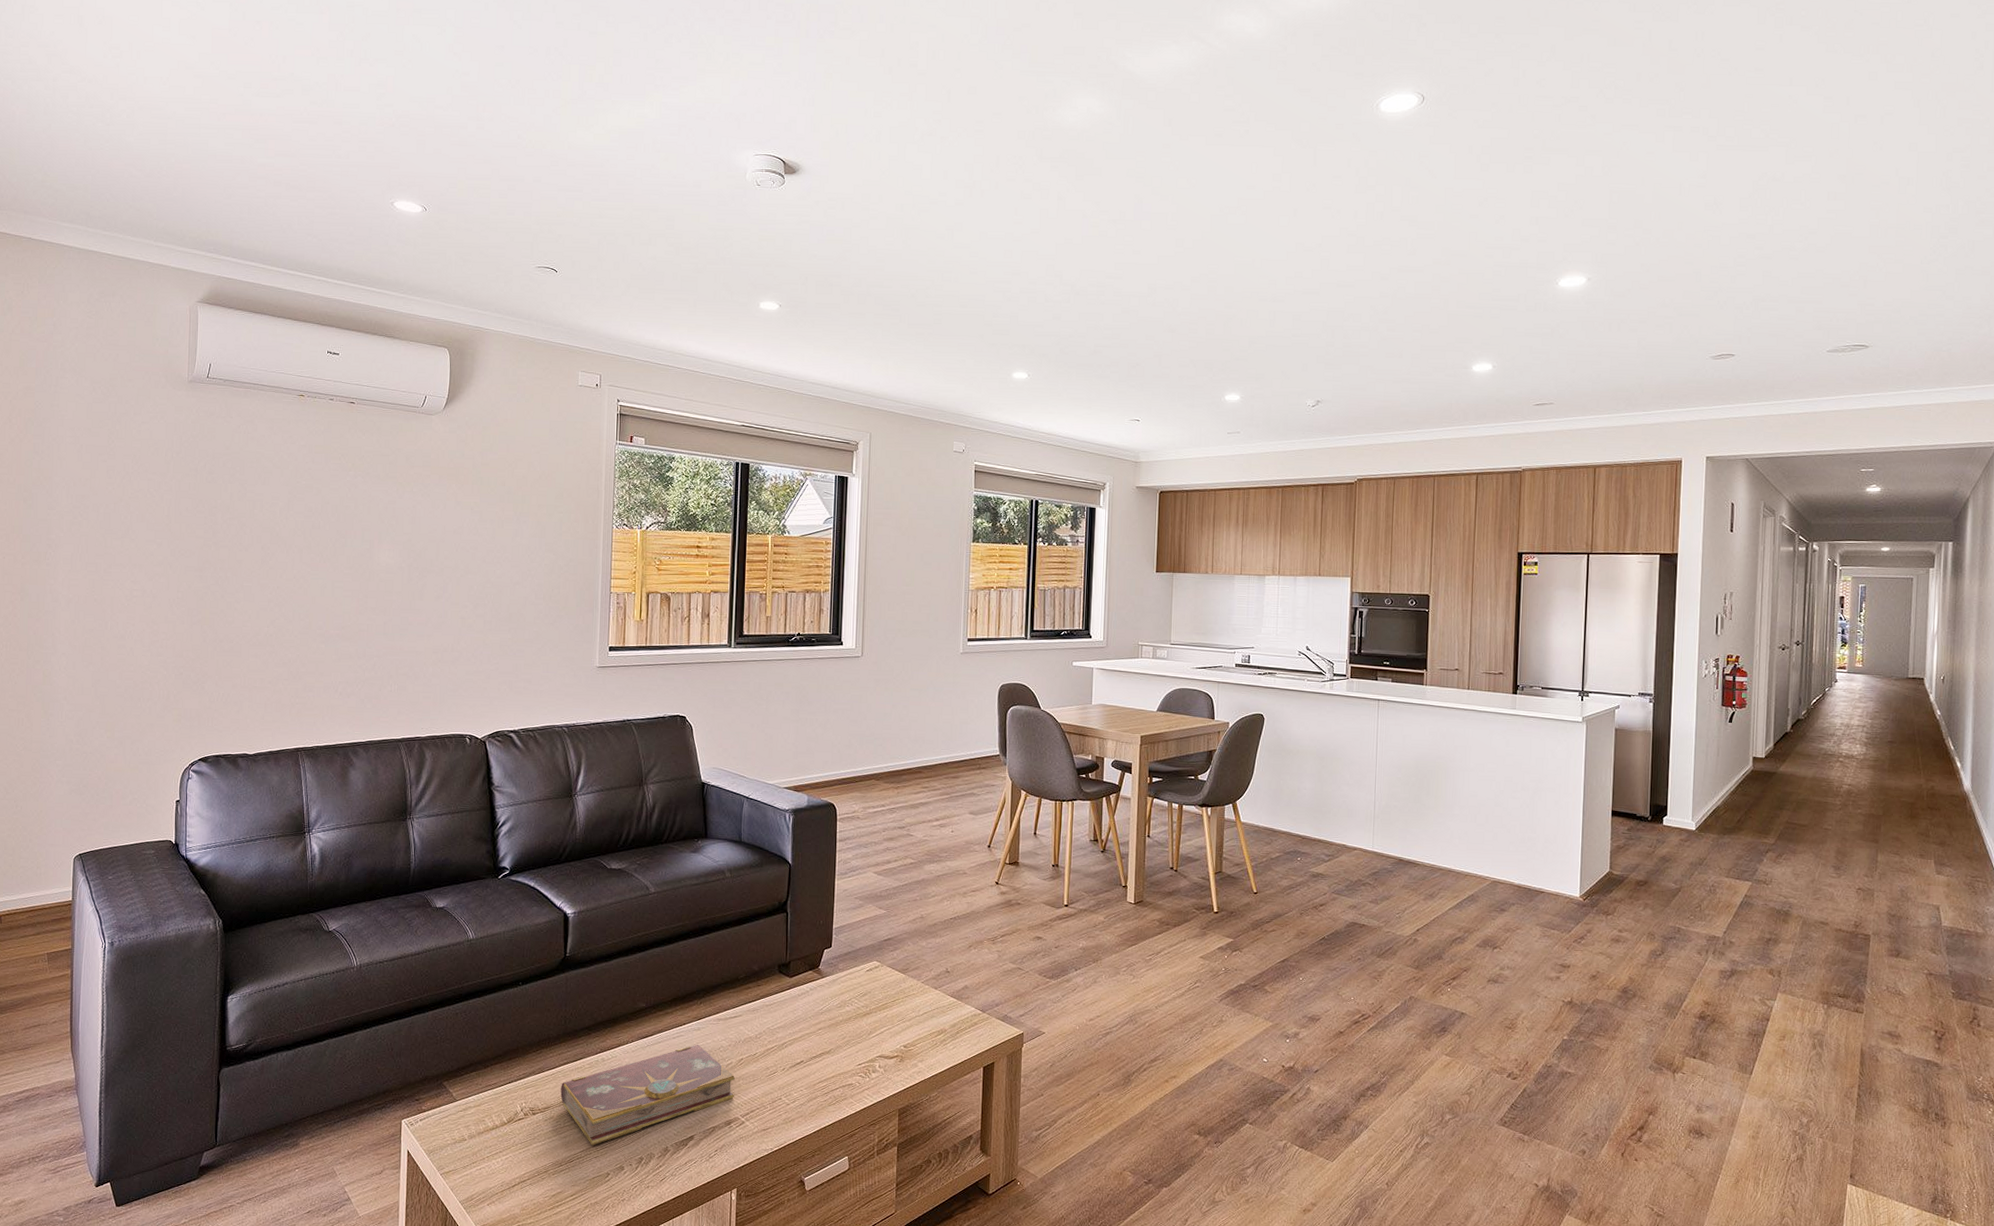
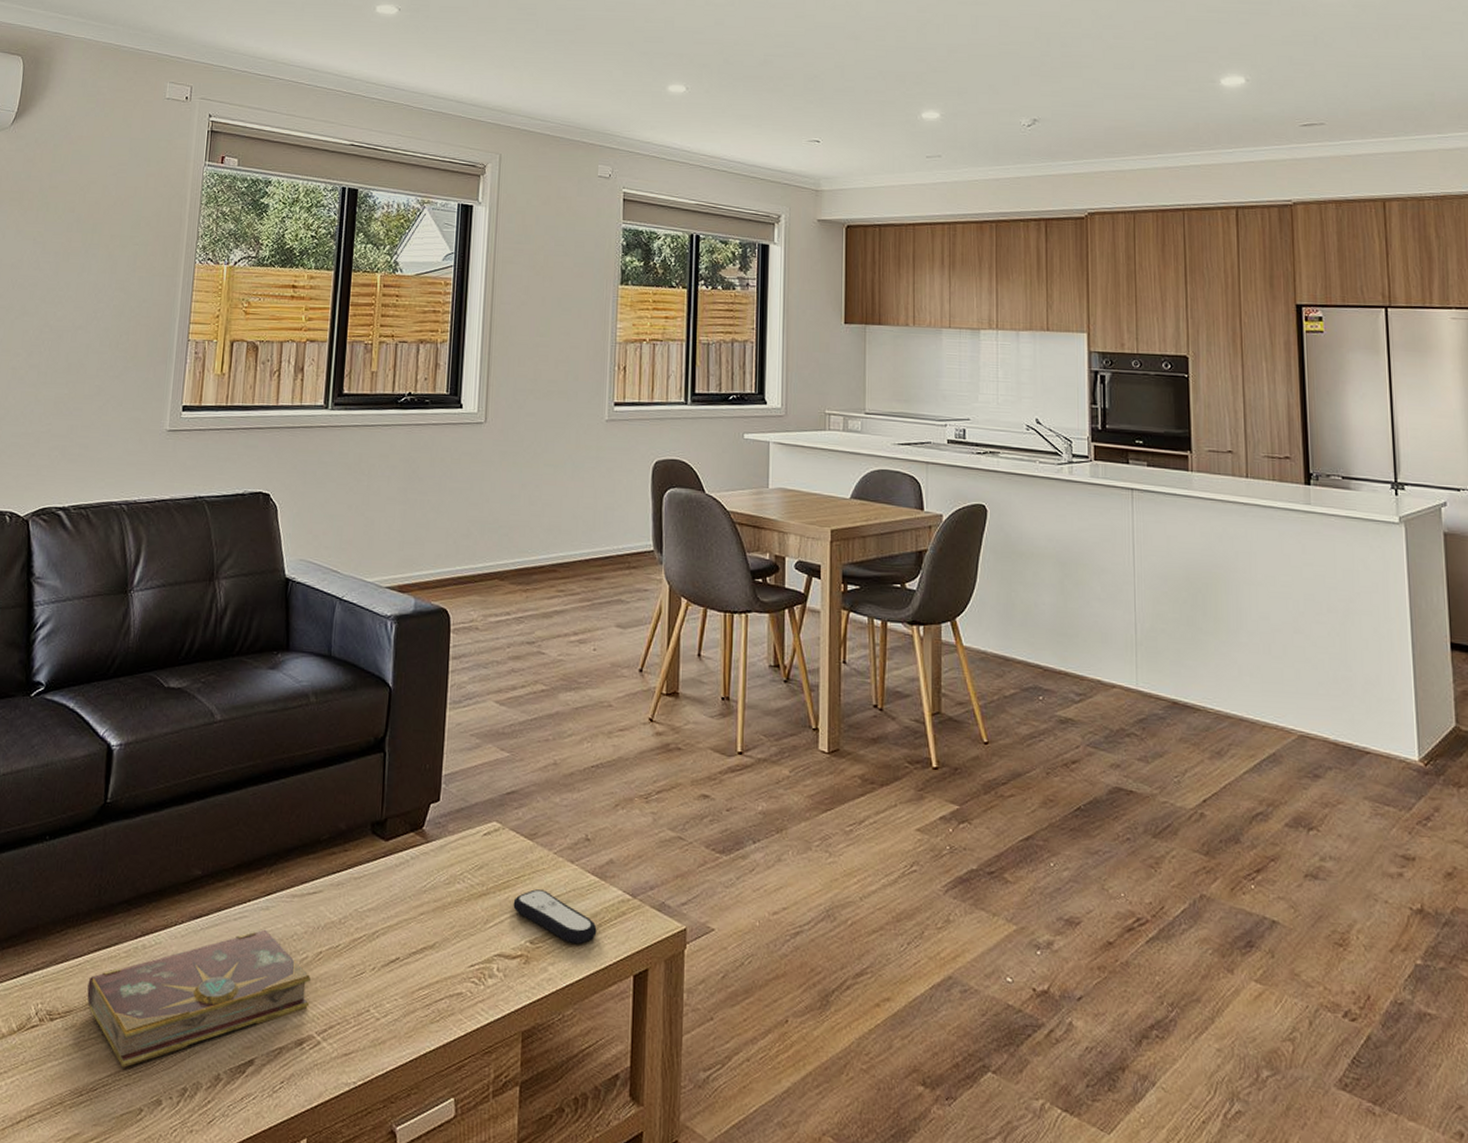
remote control: none [890,1009,955,1046] -> present [513,889,597,944]

